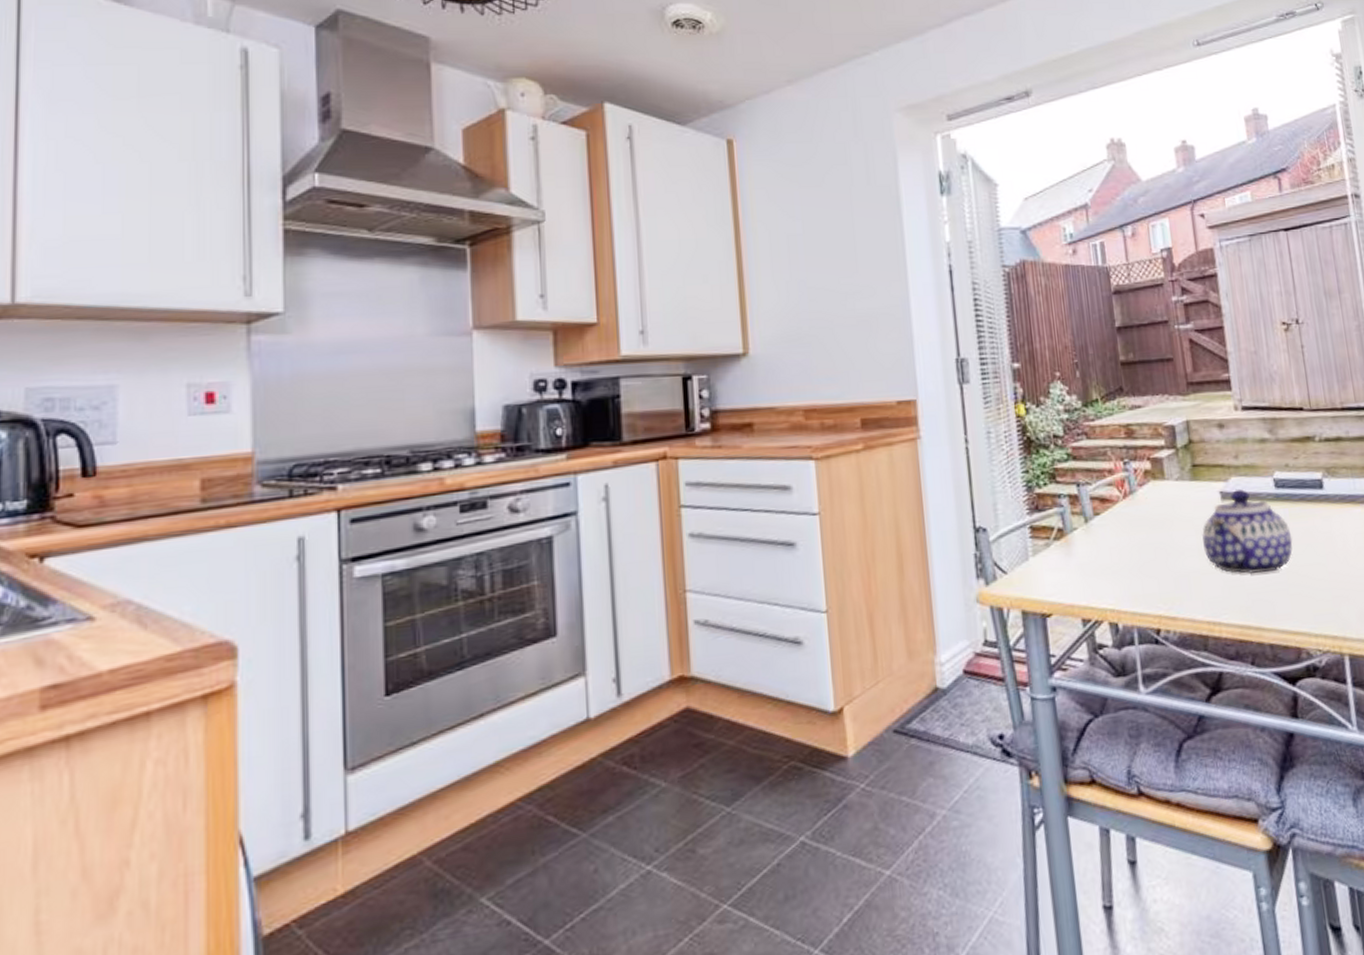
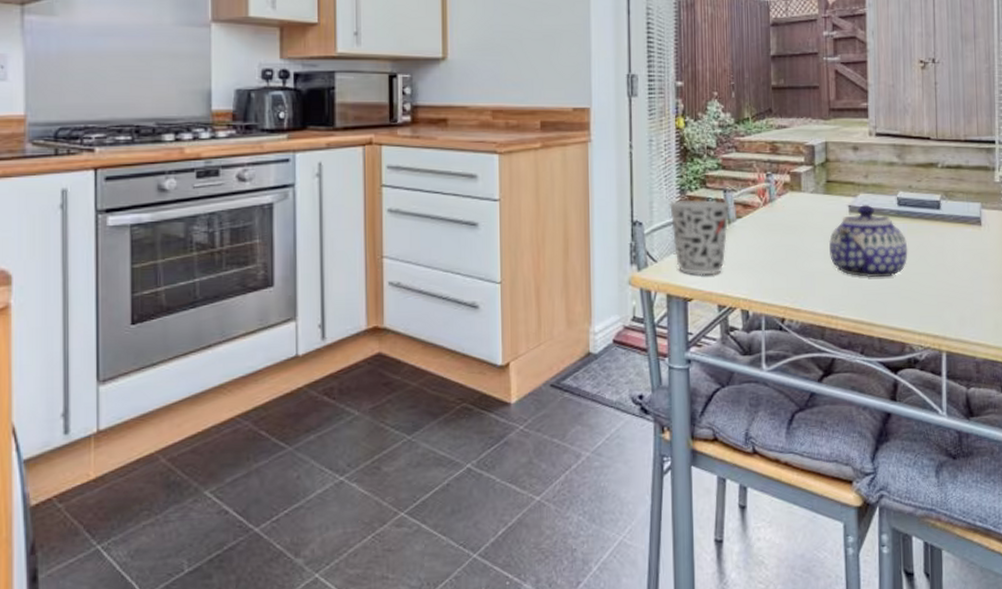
cup: none [1015,496,1087,586] -> present [668,200,731,275]

